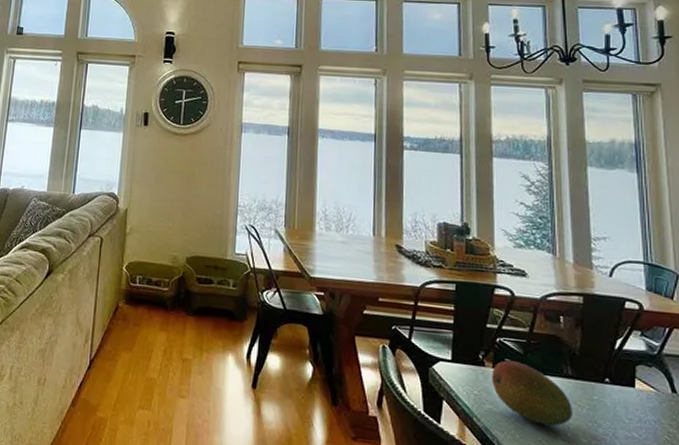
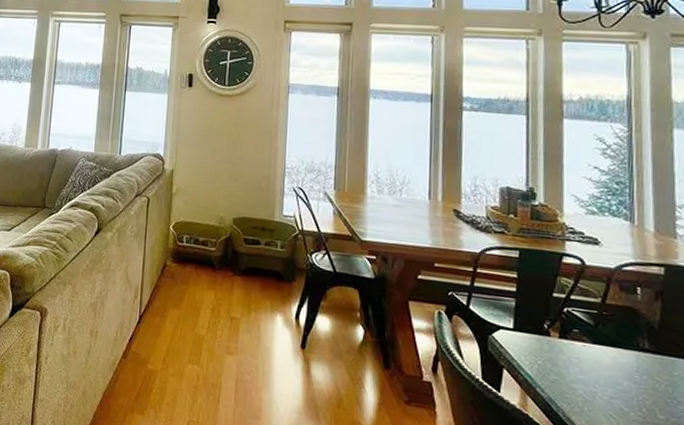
fruit: present [492,360,573,427] -> none [558,331,649,401]

